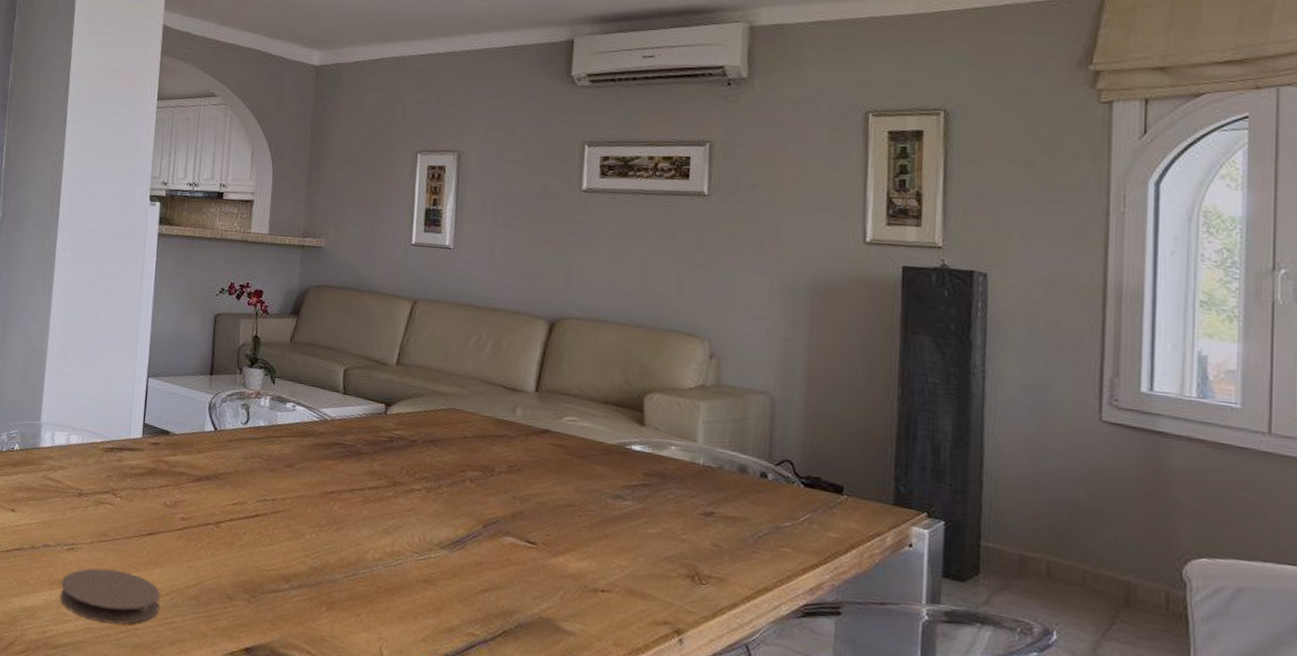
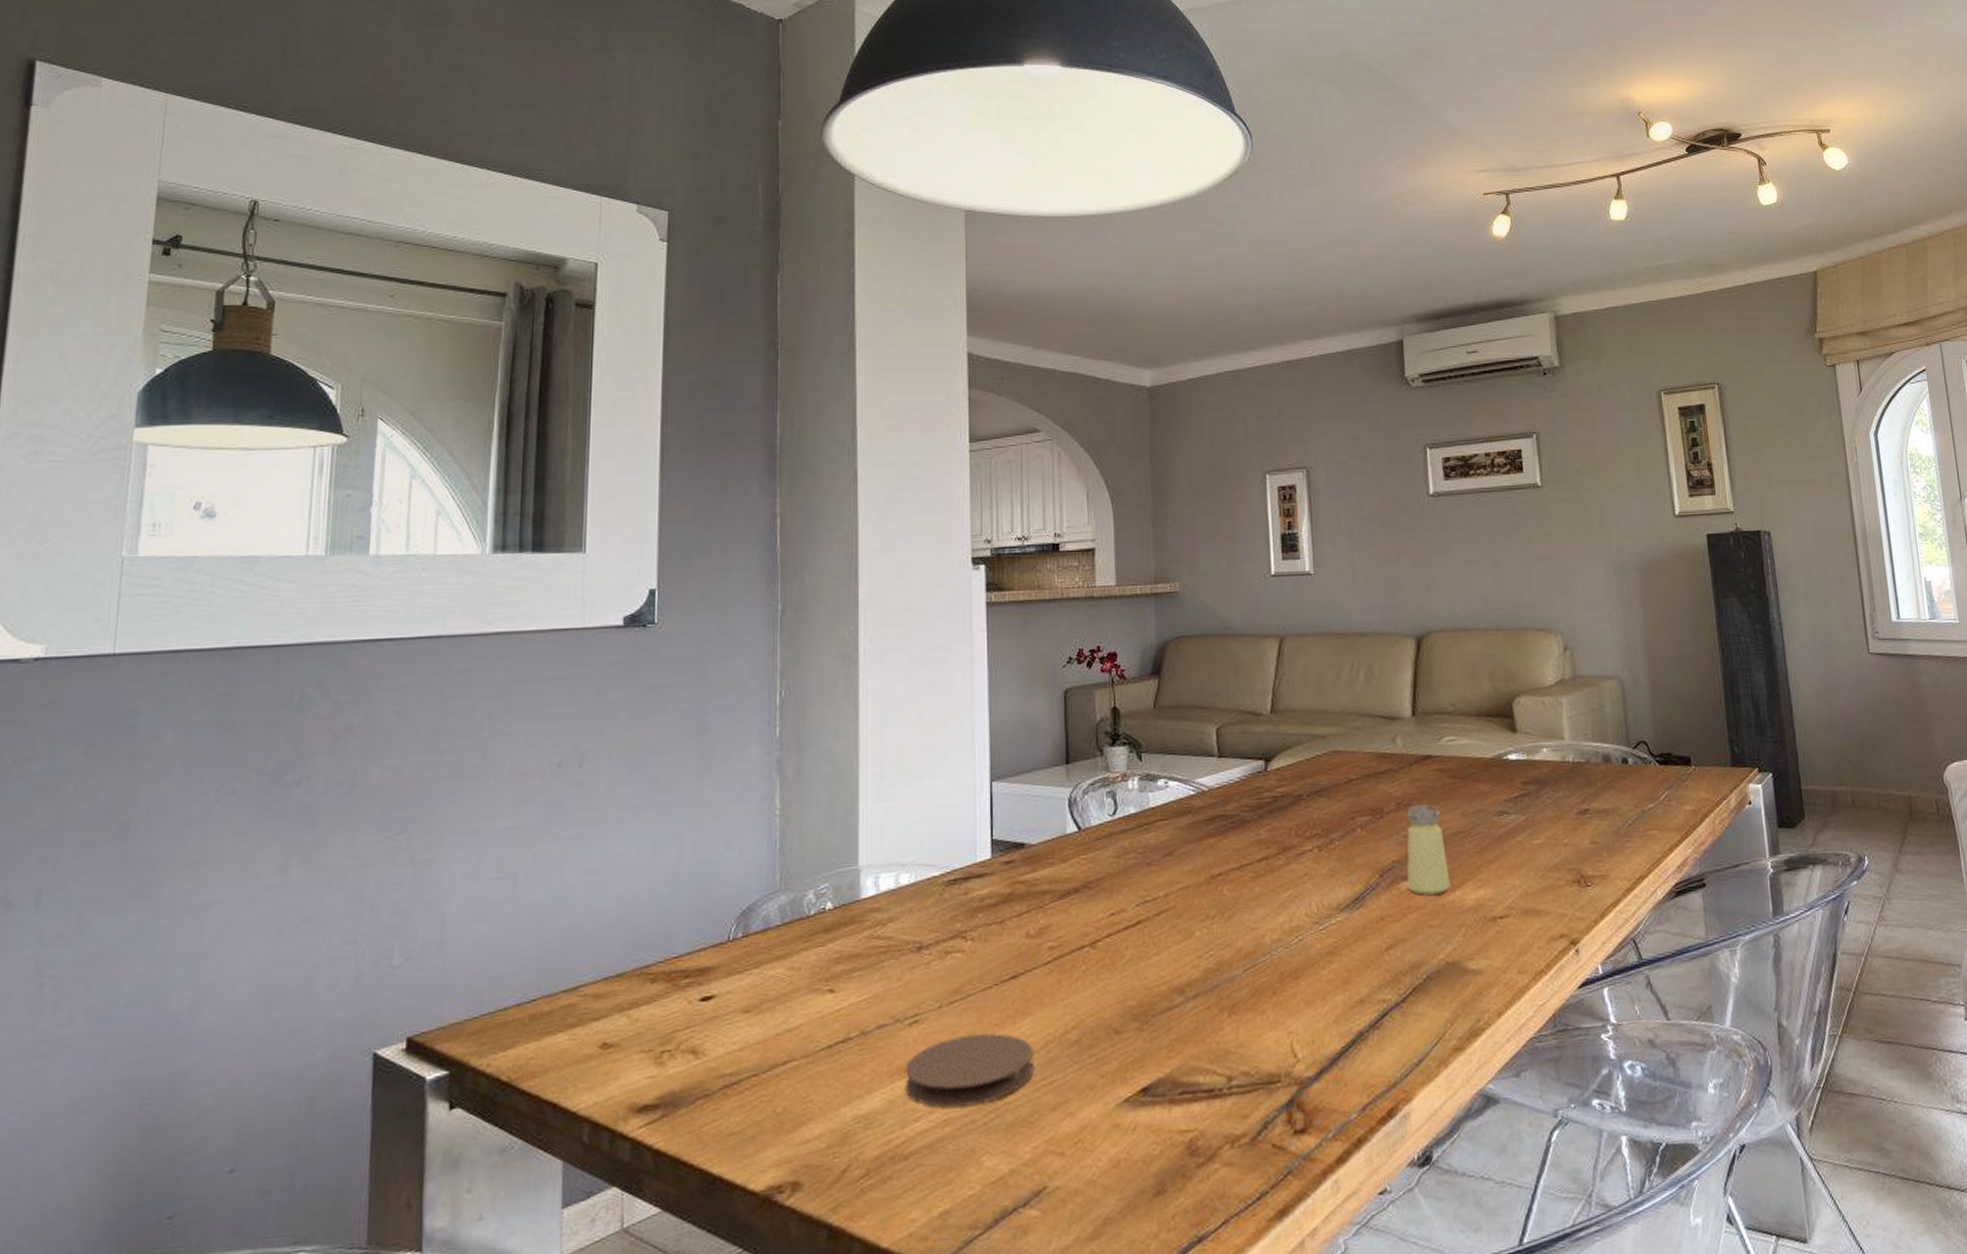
saltshaker: none [509,471,554,556] -> present [1406,804,1450,896]

